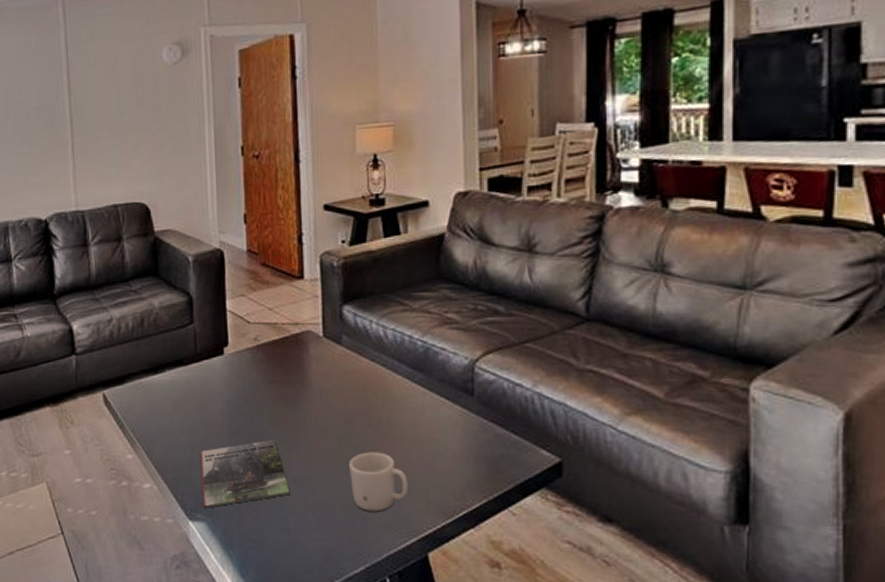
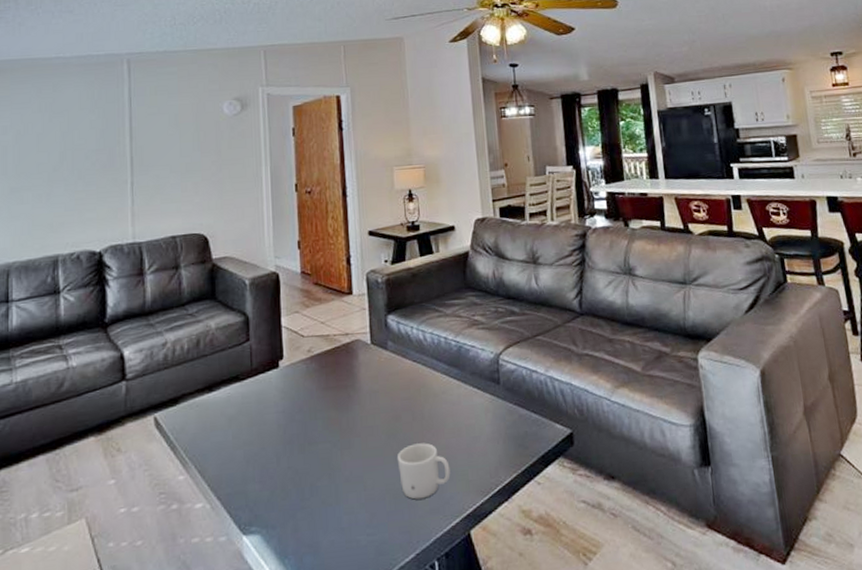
magazine: present [201,440,290,508] -> none [256,443,344,520]

